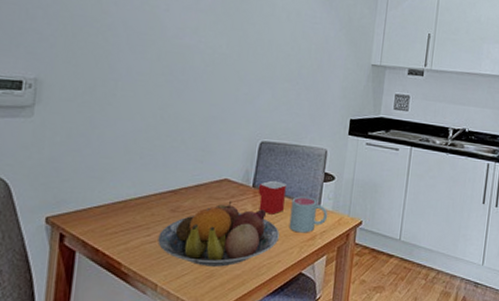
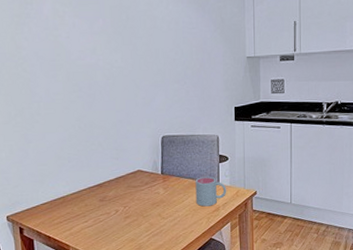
fruit bowl: present [158,201,280,267] -> none [93,187,189,241]
mug: present [258,180,286,215] -> none [166,166,189,195]

